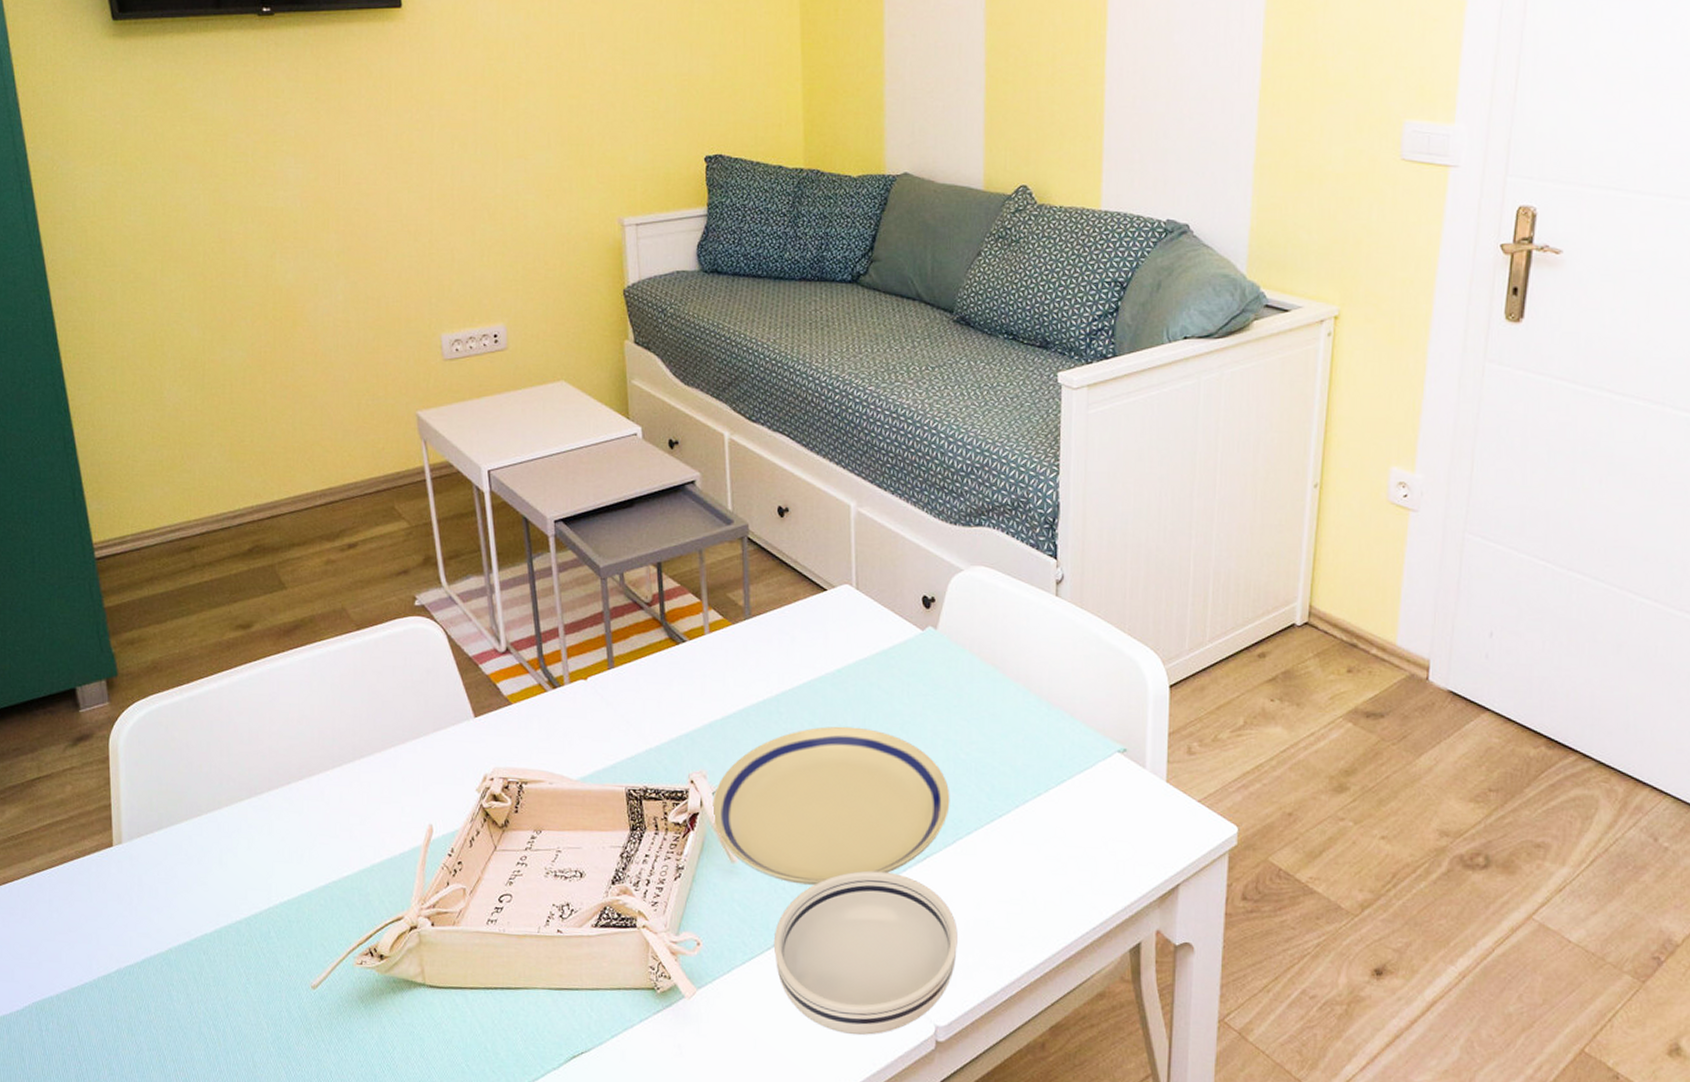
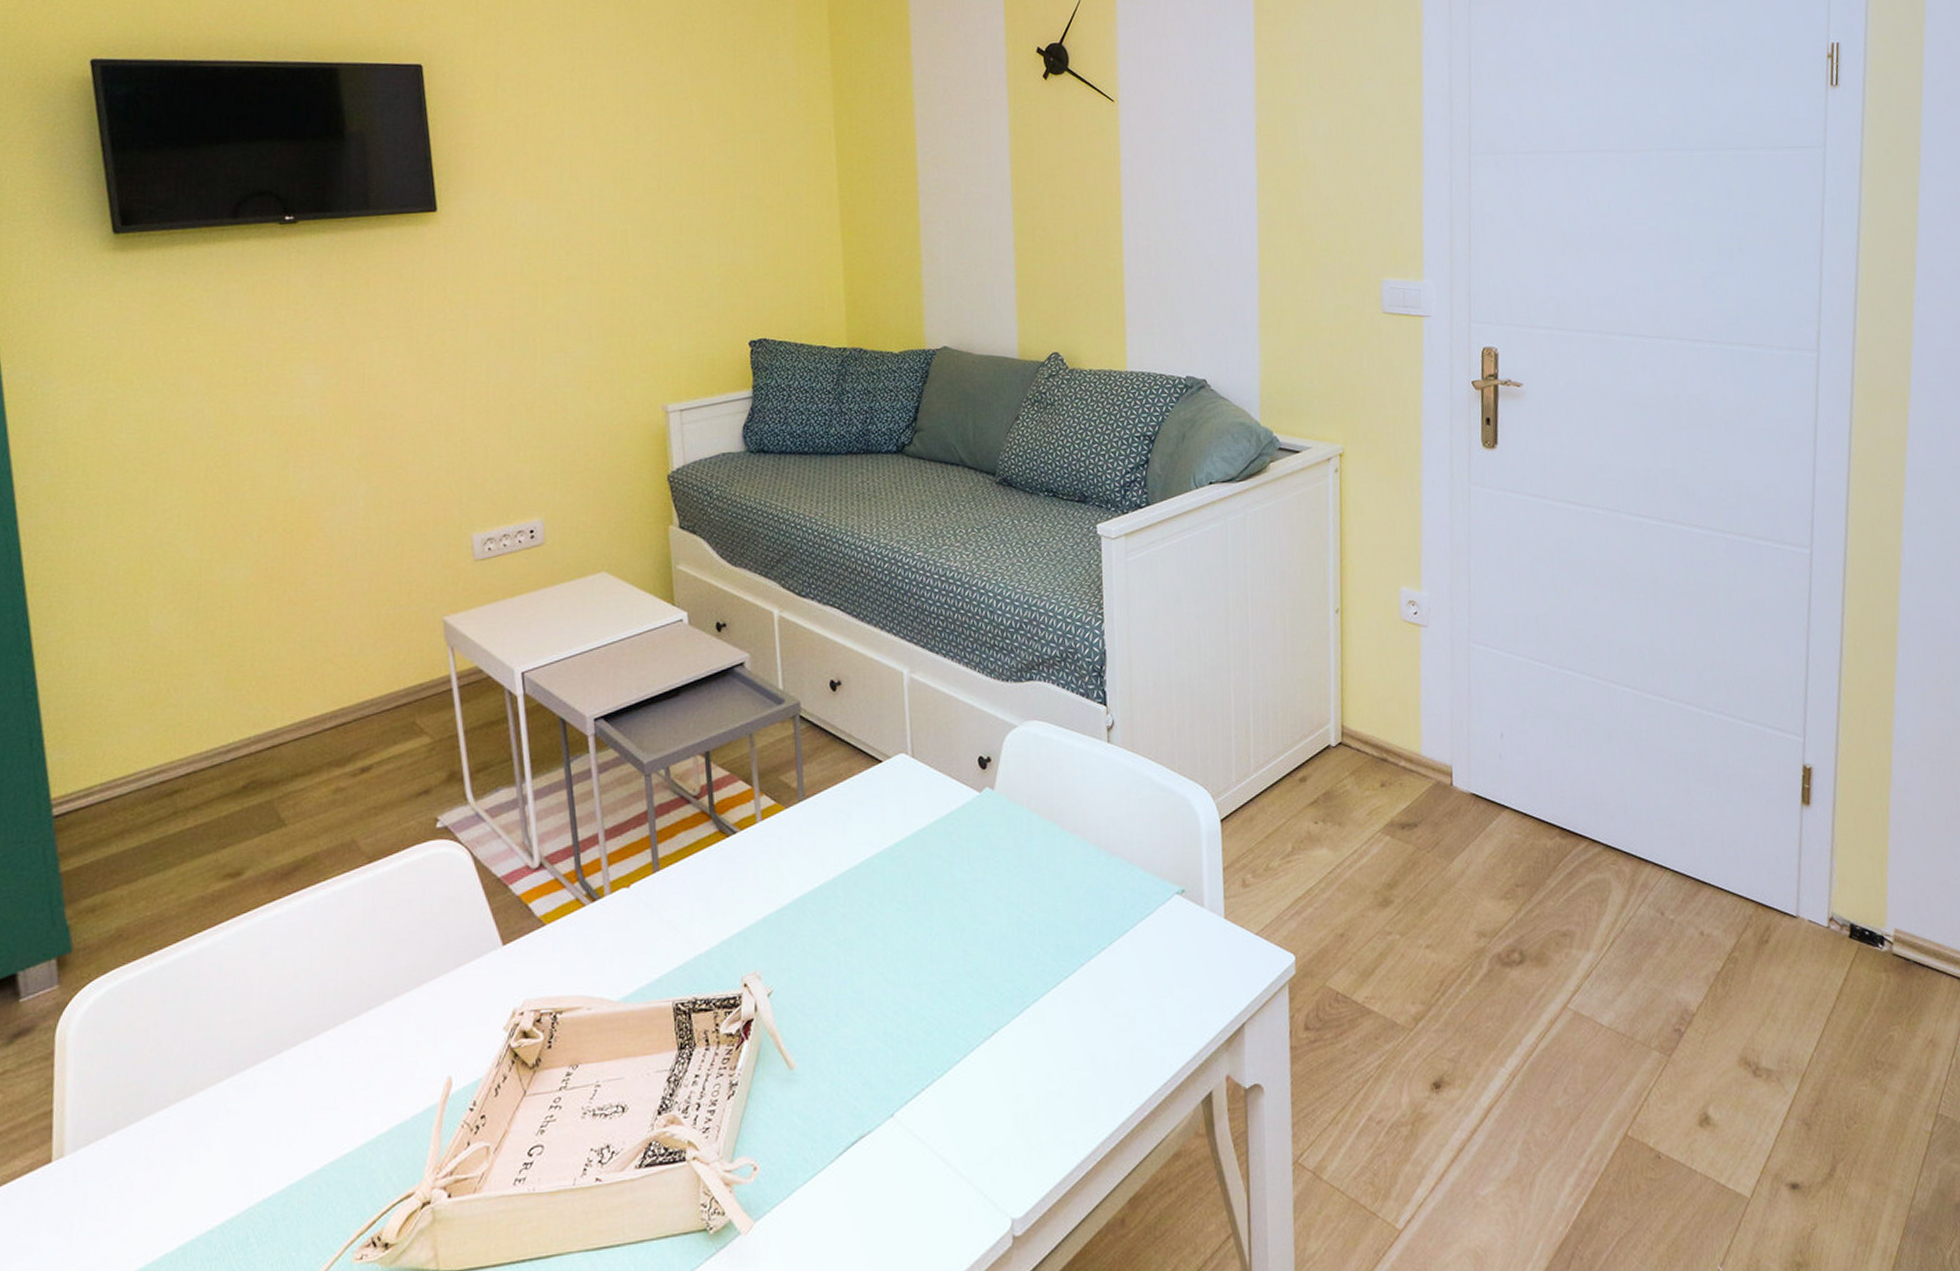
plate: present [712,726,950,885] -> none [768,902,1016,1083]
bowl: present [773,870,958,1035] -> none [837,1054,1030,1245]

